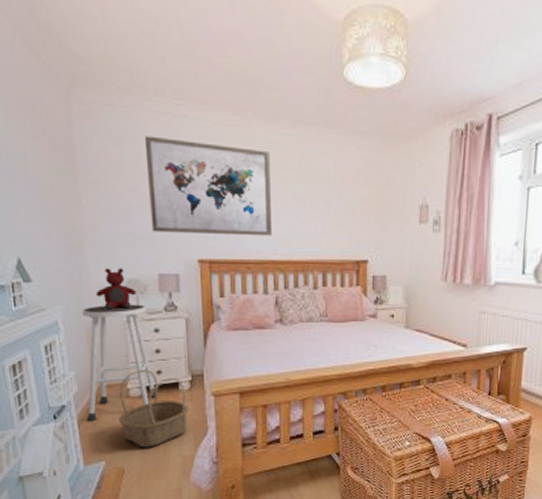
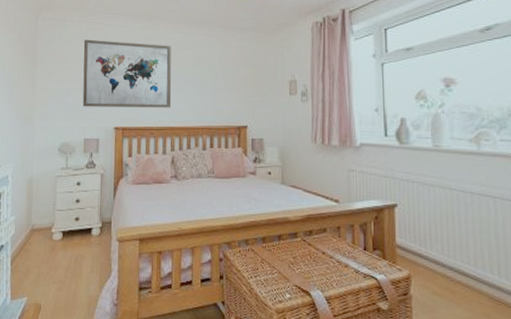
stool: present [82,304,156,422] -> none [18,162,73,261]
teddy bear: present [95,268,137,311] -> none [37,134,67,168]
basket: present [118,369,189,448] -> none [42,216,98,287]

